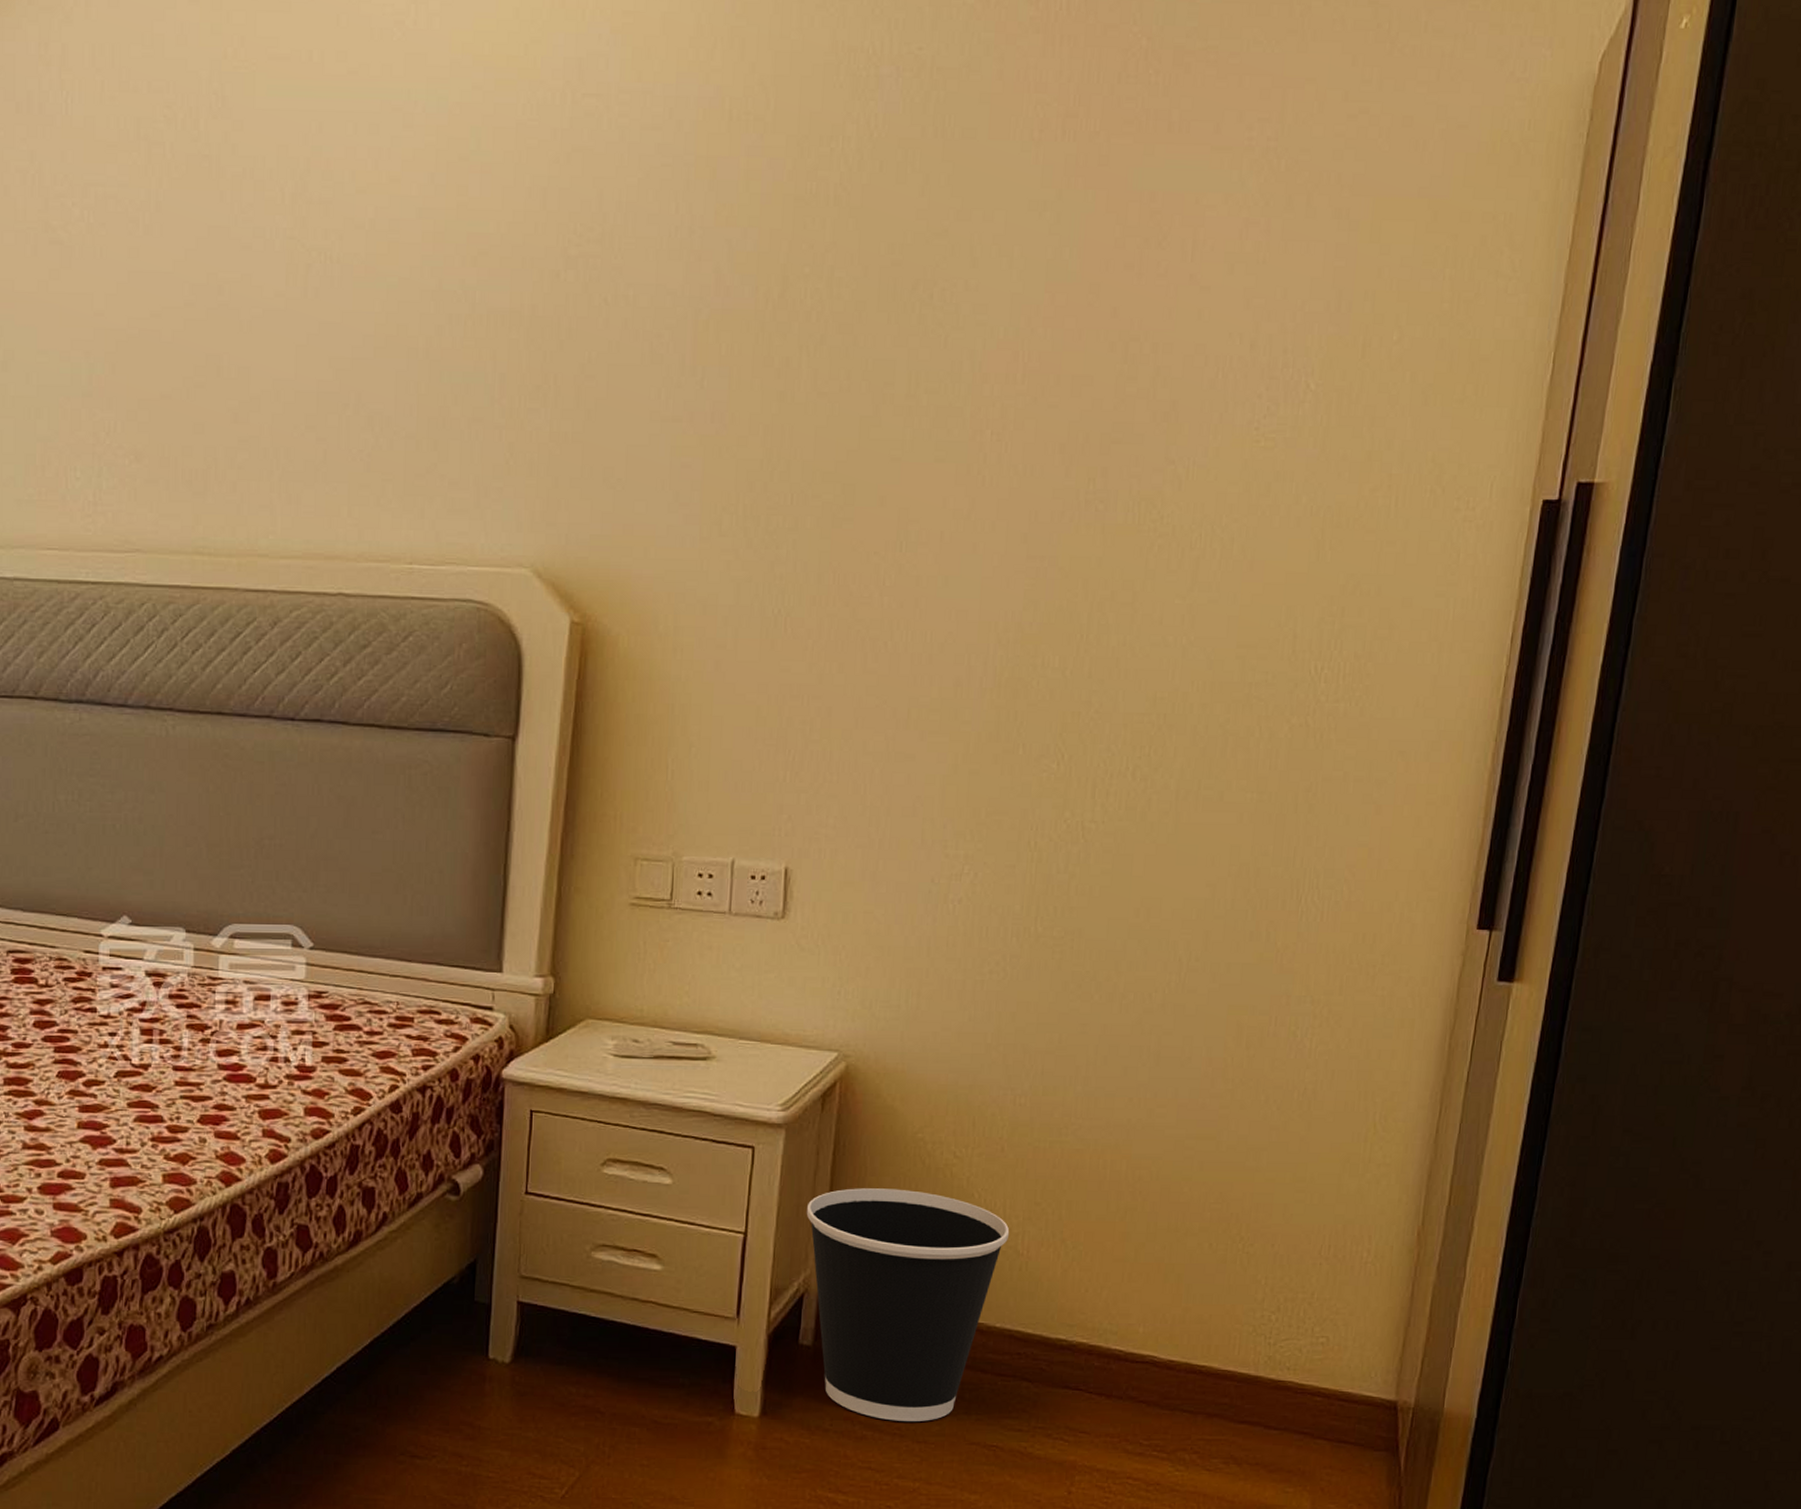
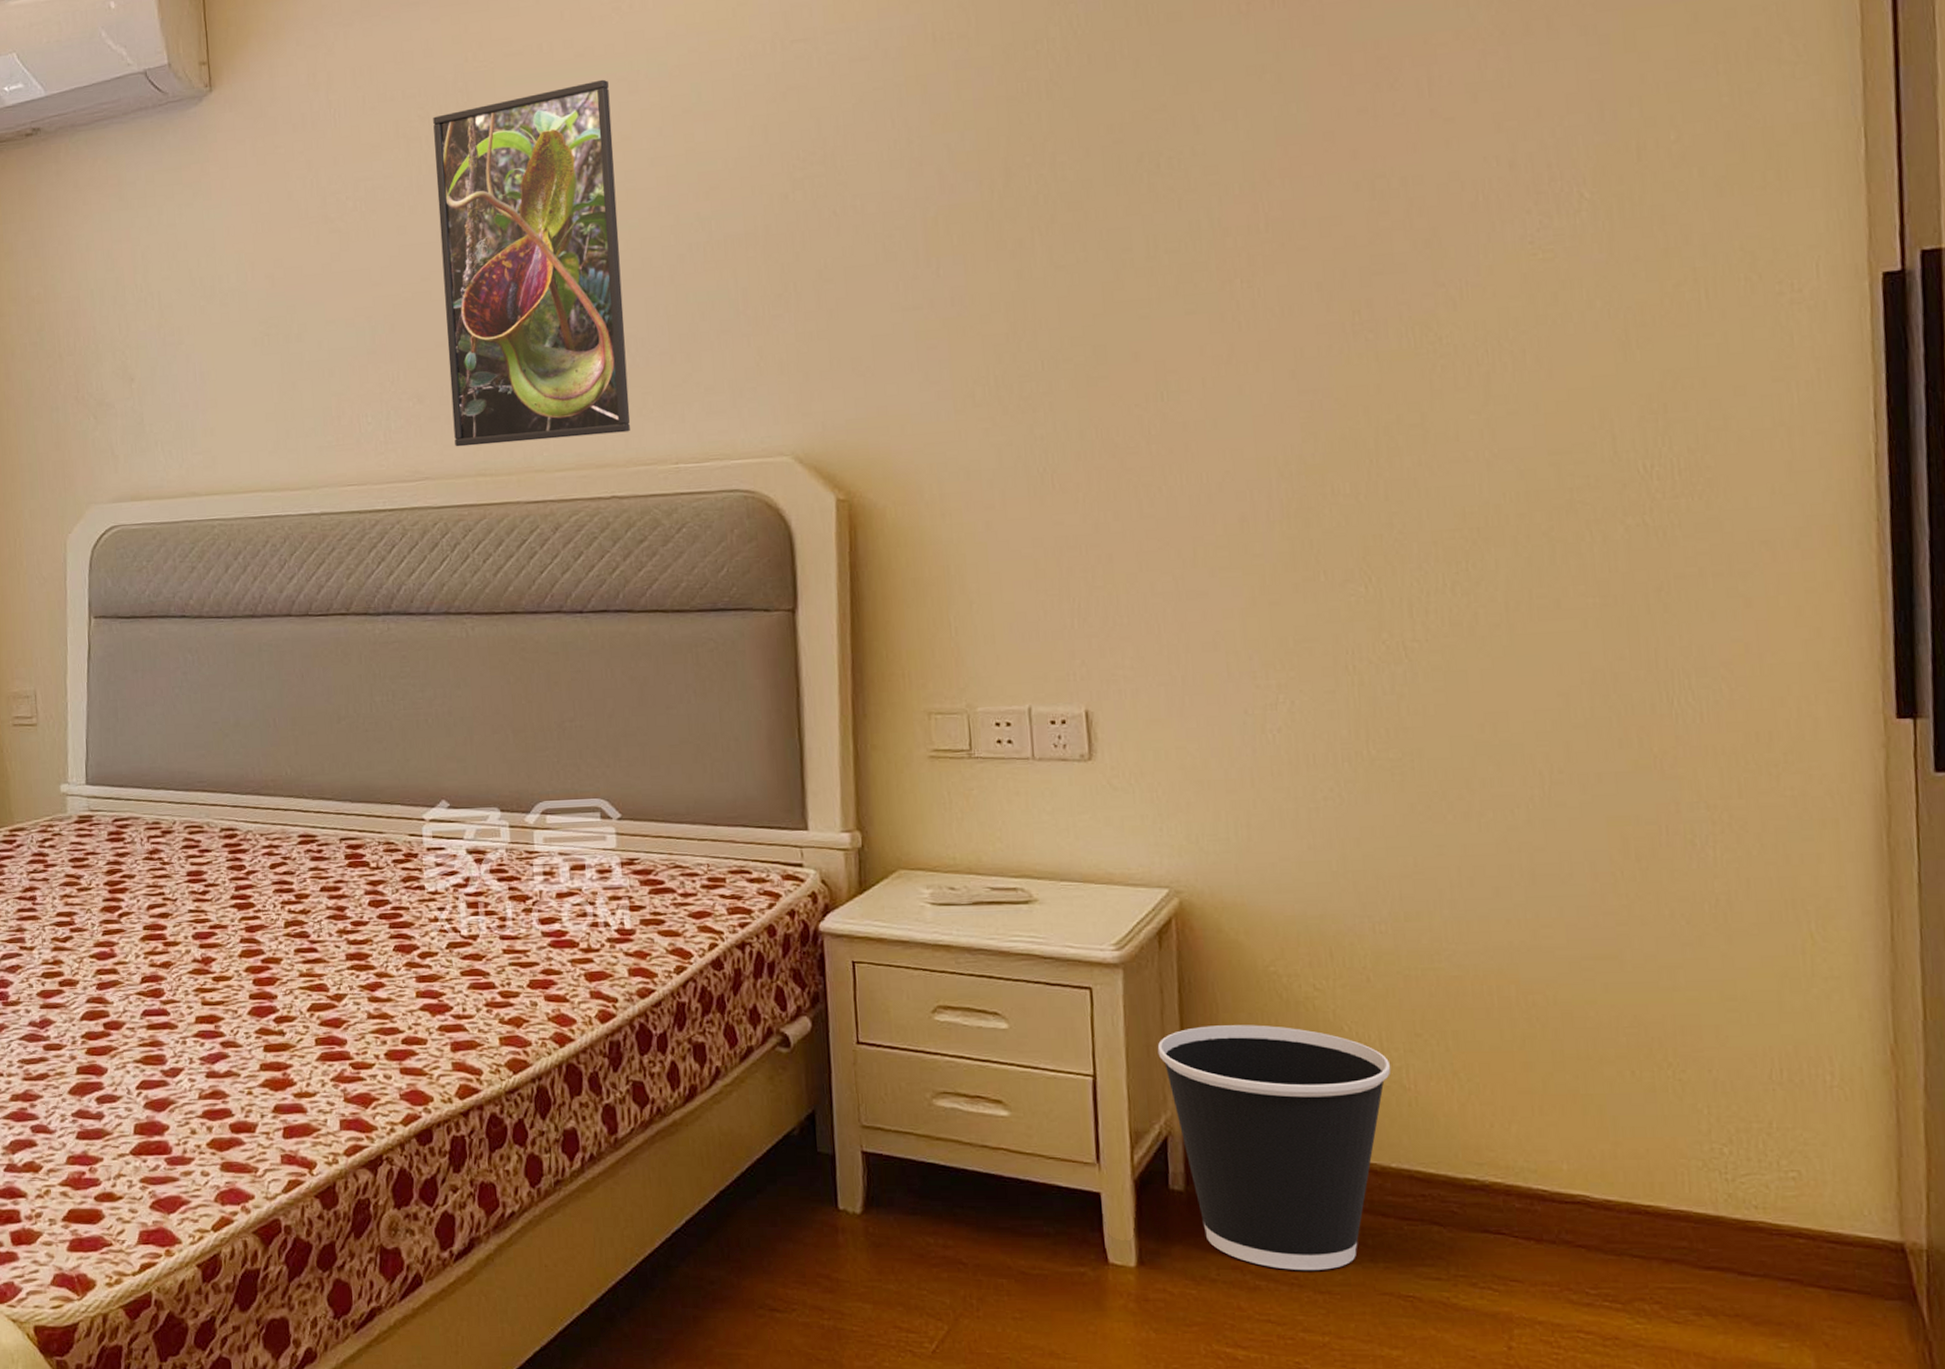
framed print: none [172,105,382,522] -> present [433,79,630,447]

